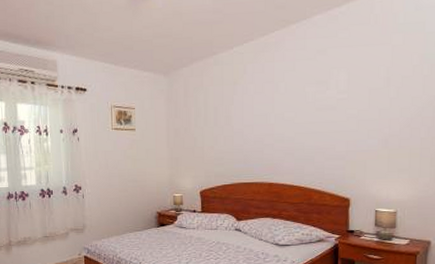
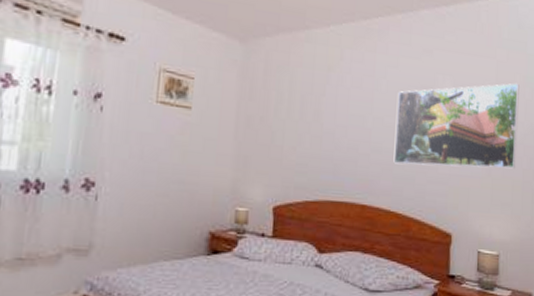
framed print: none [294,62,417,149] -> present [393,83,519,169]

